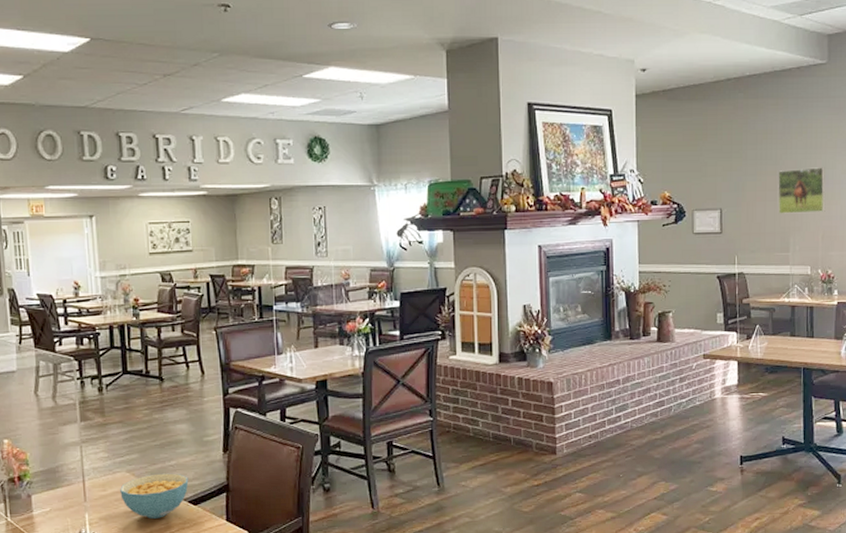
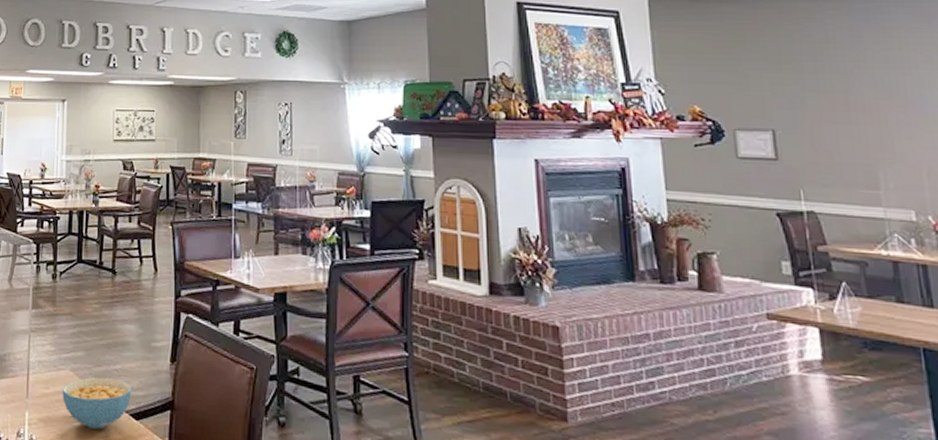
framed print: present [778,167,826,214] -> none [850,85,928,142]

